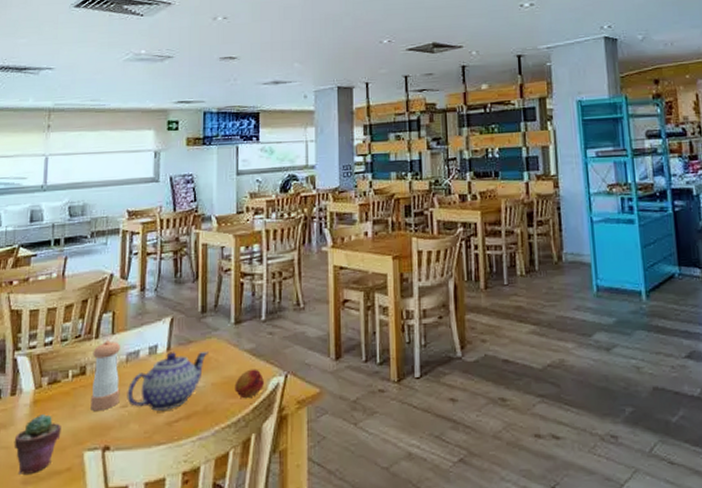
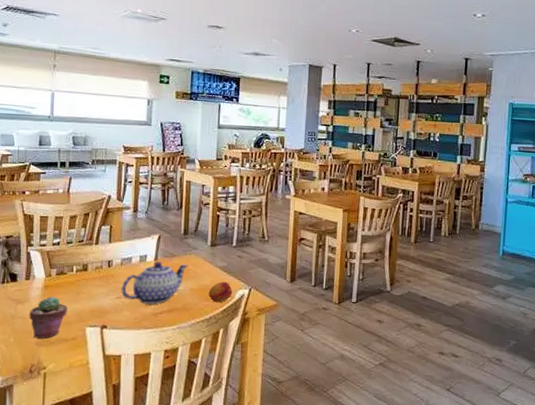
pepper shaker: present [91,340,120,411] -> none [91,247,116,299]

